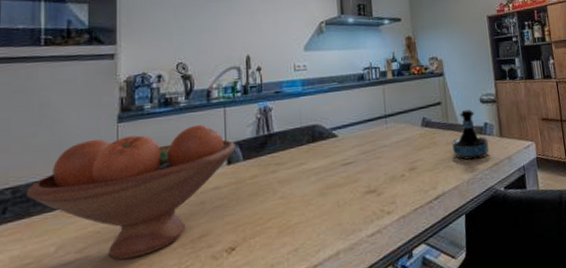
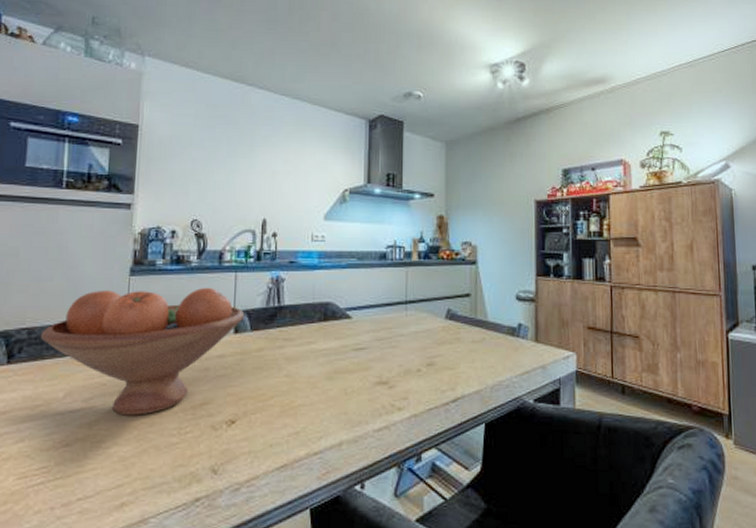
tequila bottle: present [452,110,489,160] -> none [479,306,521,364]

